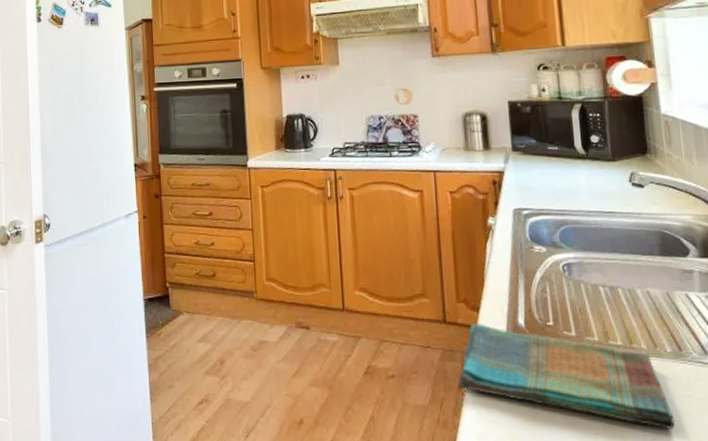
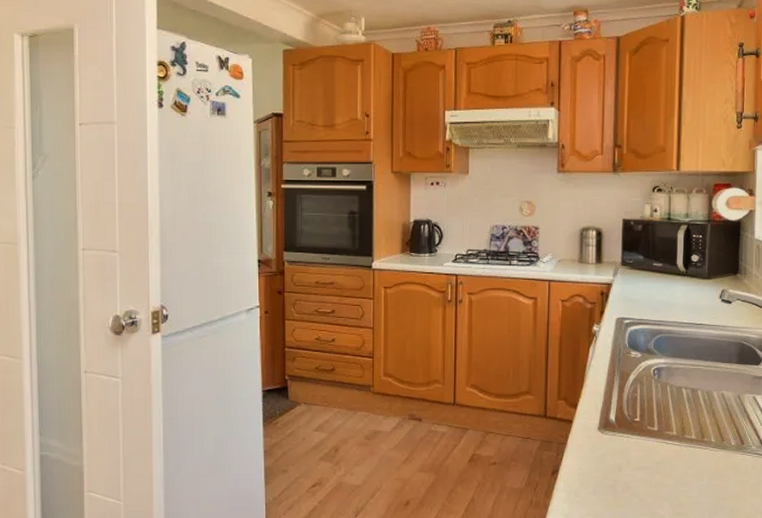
dish towel: present [457,324,675,429] -> none [552,419,730,508]

